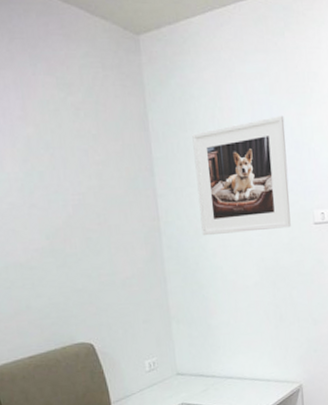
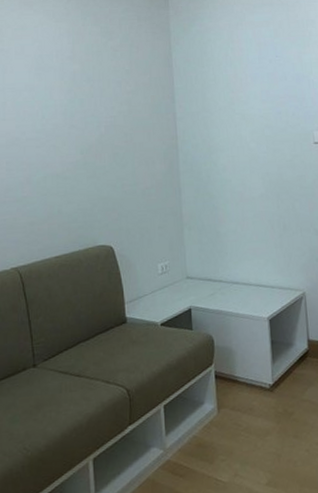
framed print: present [192,115,291,236] -> none [208,53,293,153]

